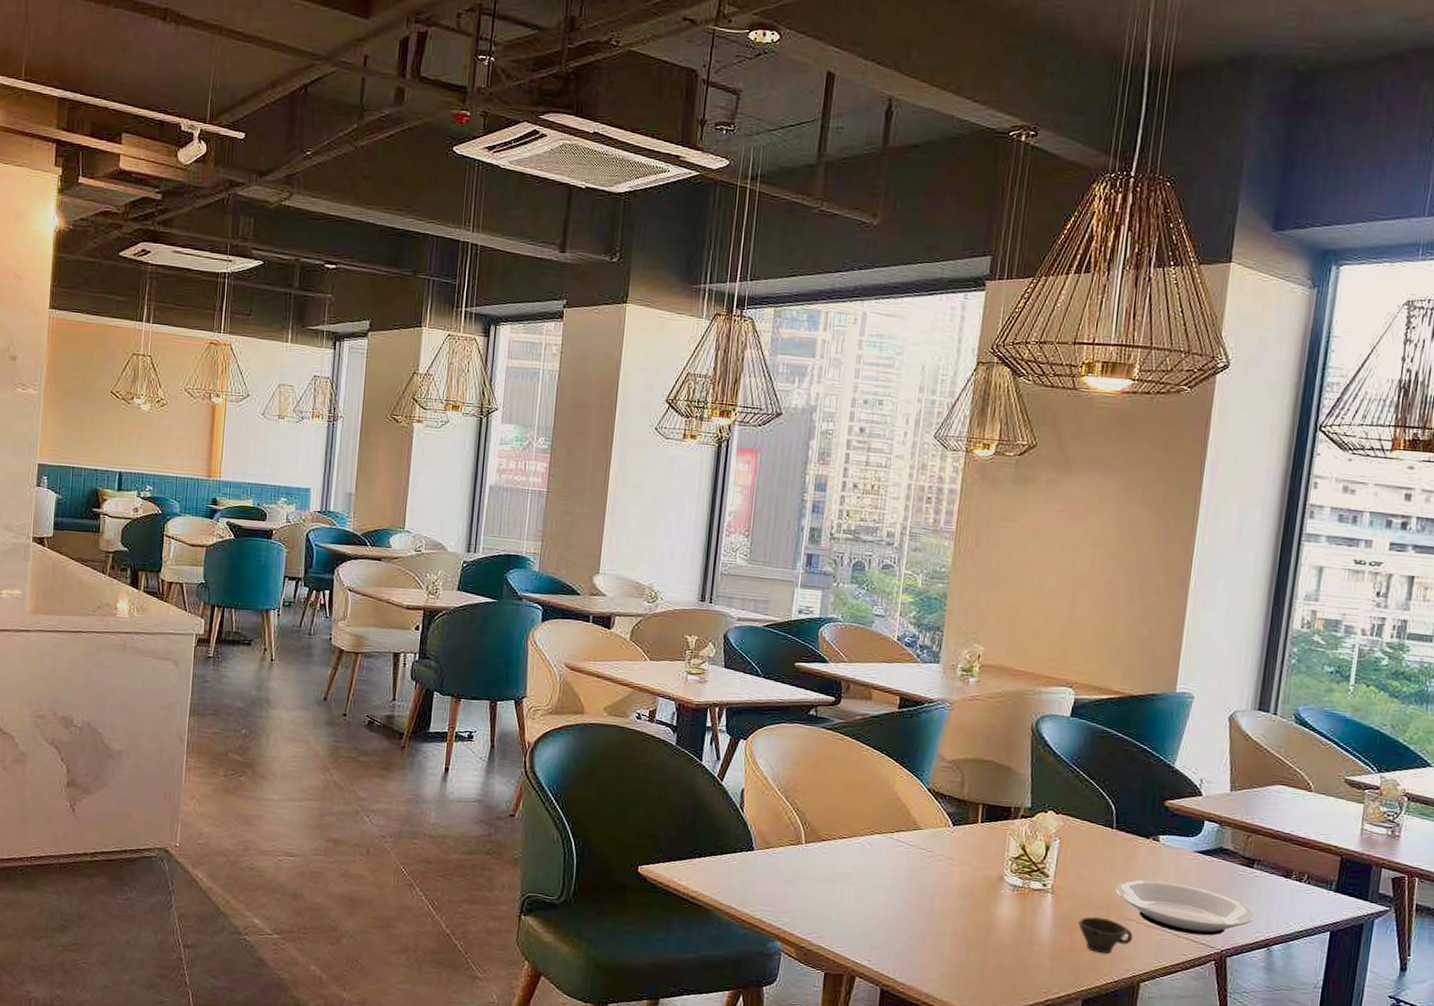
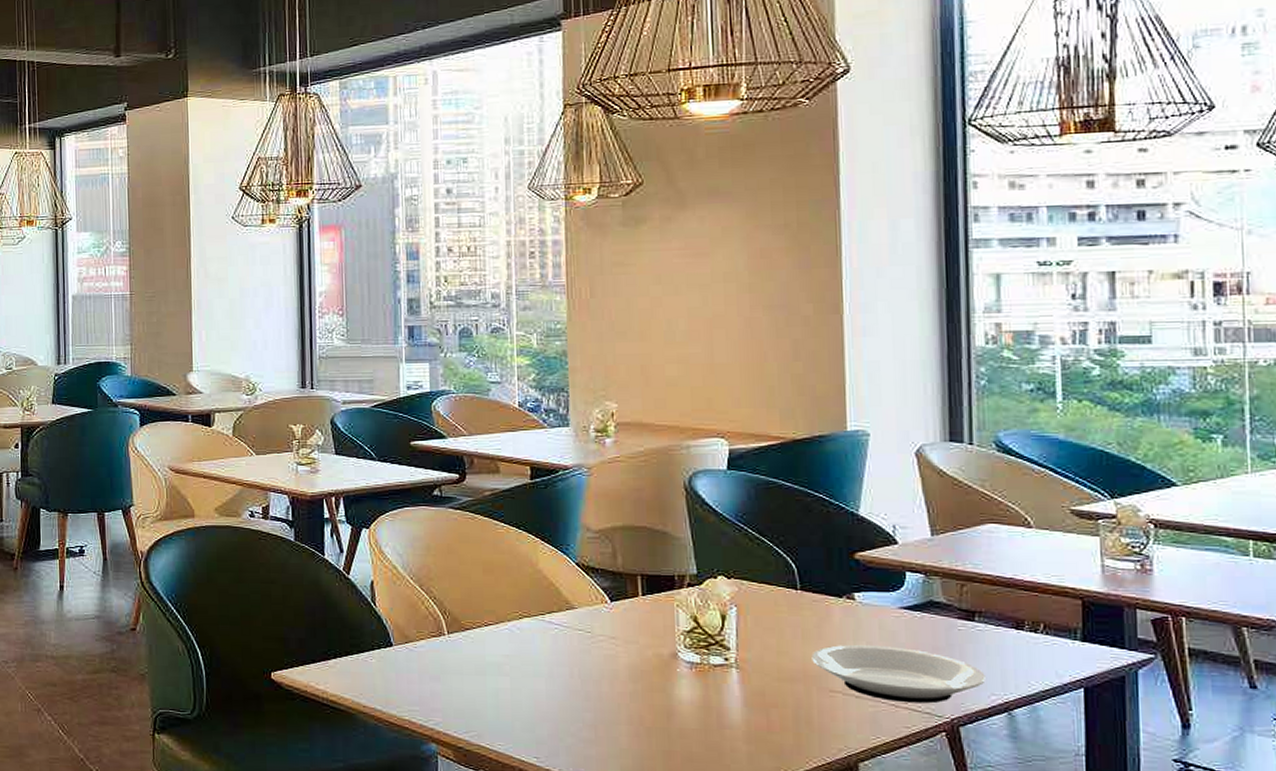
cup: present [1078,917,1133,954] -> none [773,691,841,733]

